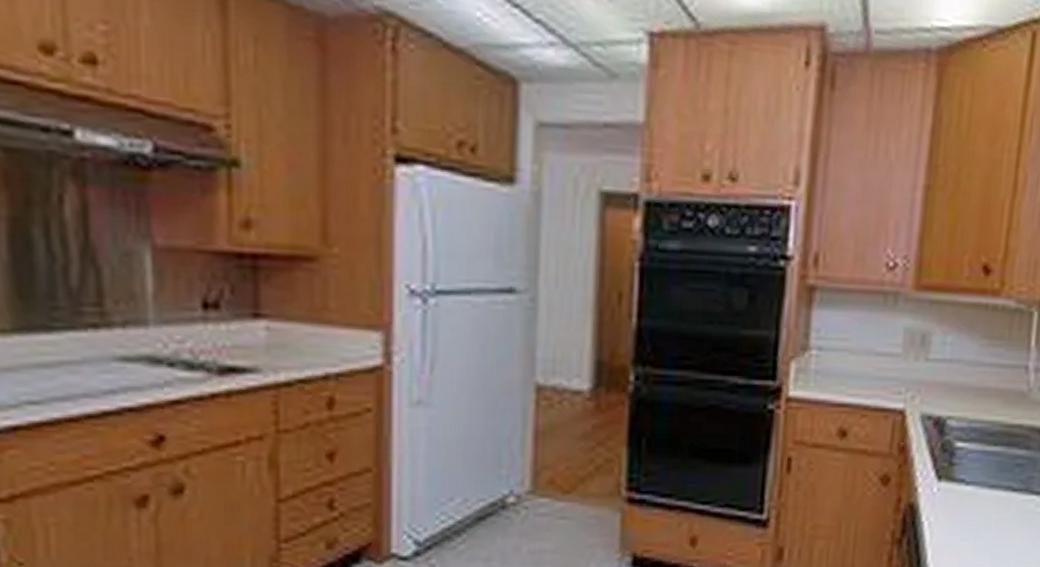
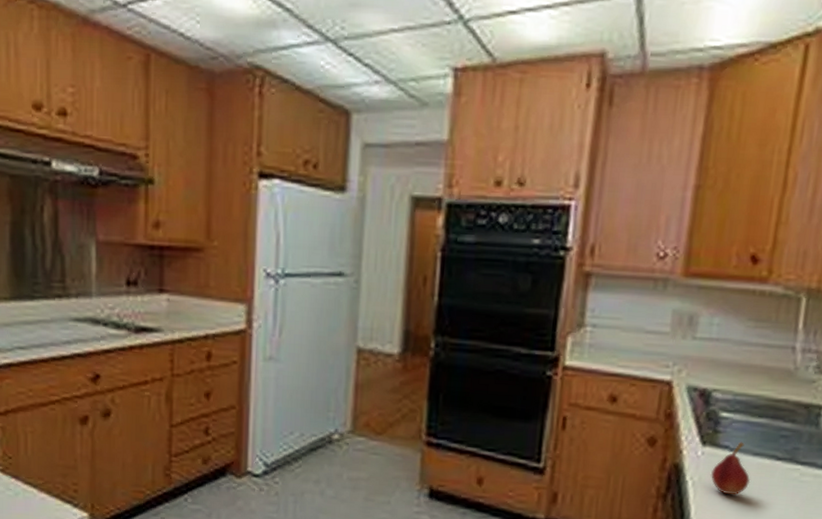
fruit: none [946,474,987,534] -> present [710,442,751,495]

